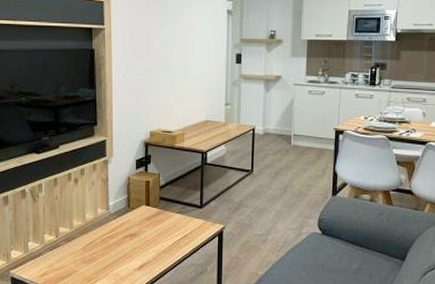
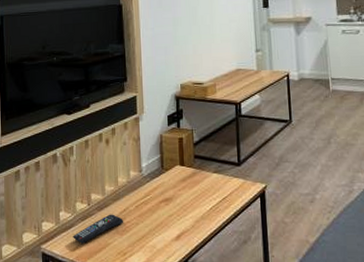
remote control: none [40,245,91,270] -> present [72,214,124,244]

